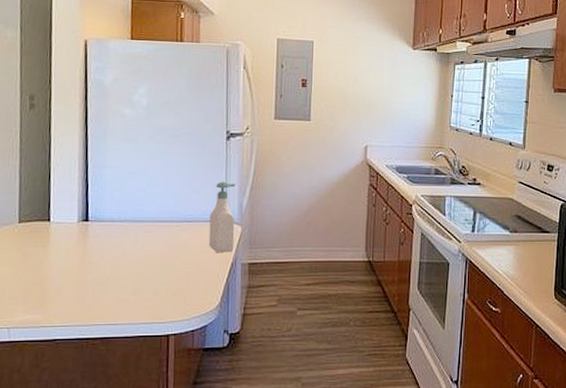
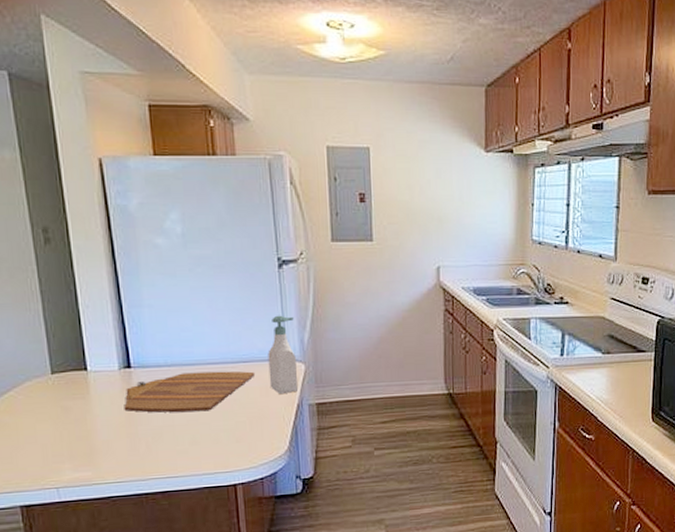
cutting board: none [77,228,197,265] -> present [124,371,256,413]

